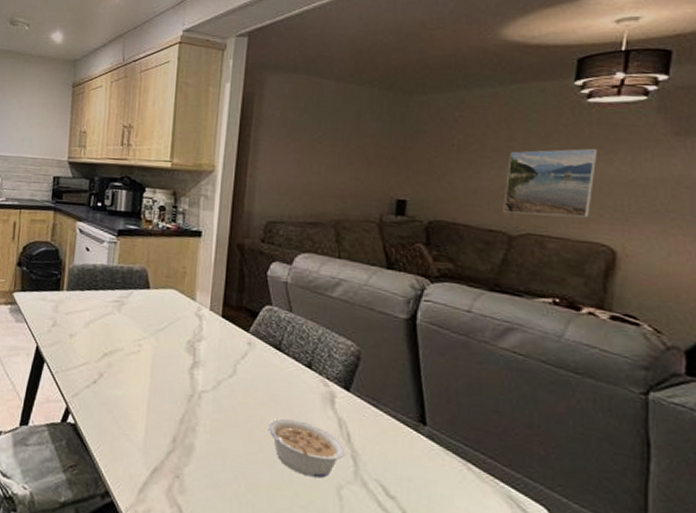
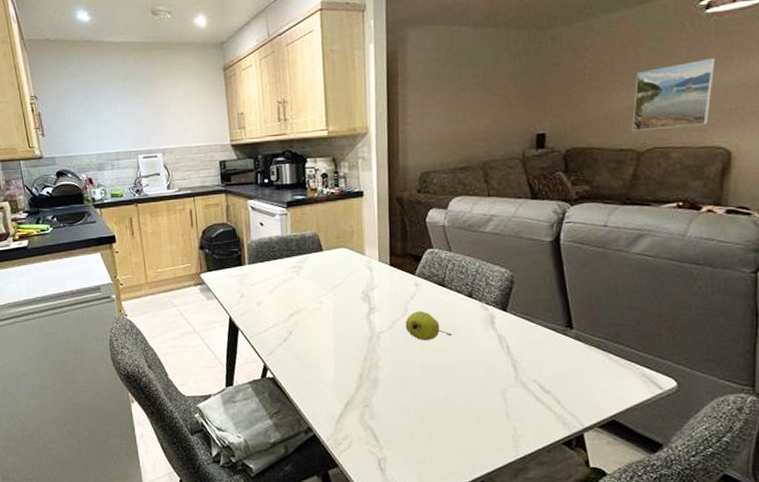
fruit: none [231,373,285,411] -> present [405,311,452,341]
legume: present [268,418,347,479] -> none [439,343,508,387]

